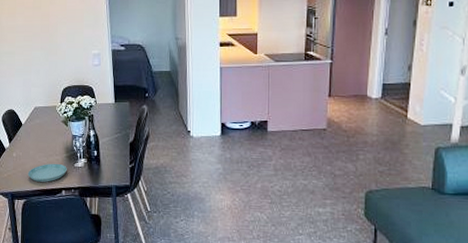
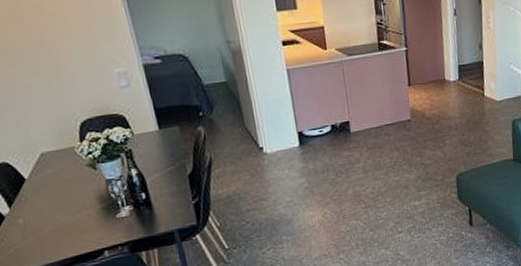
saucer: present [27,163,67,182] -> none [46,219,107,249]

